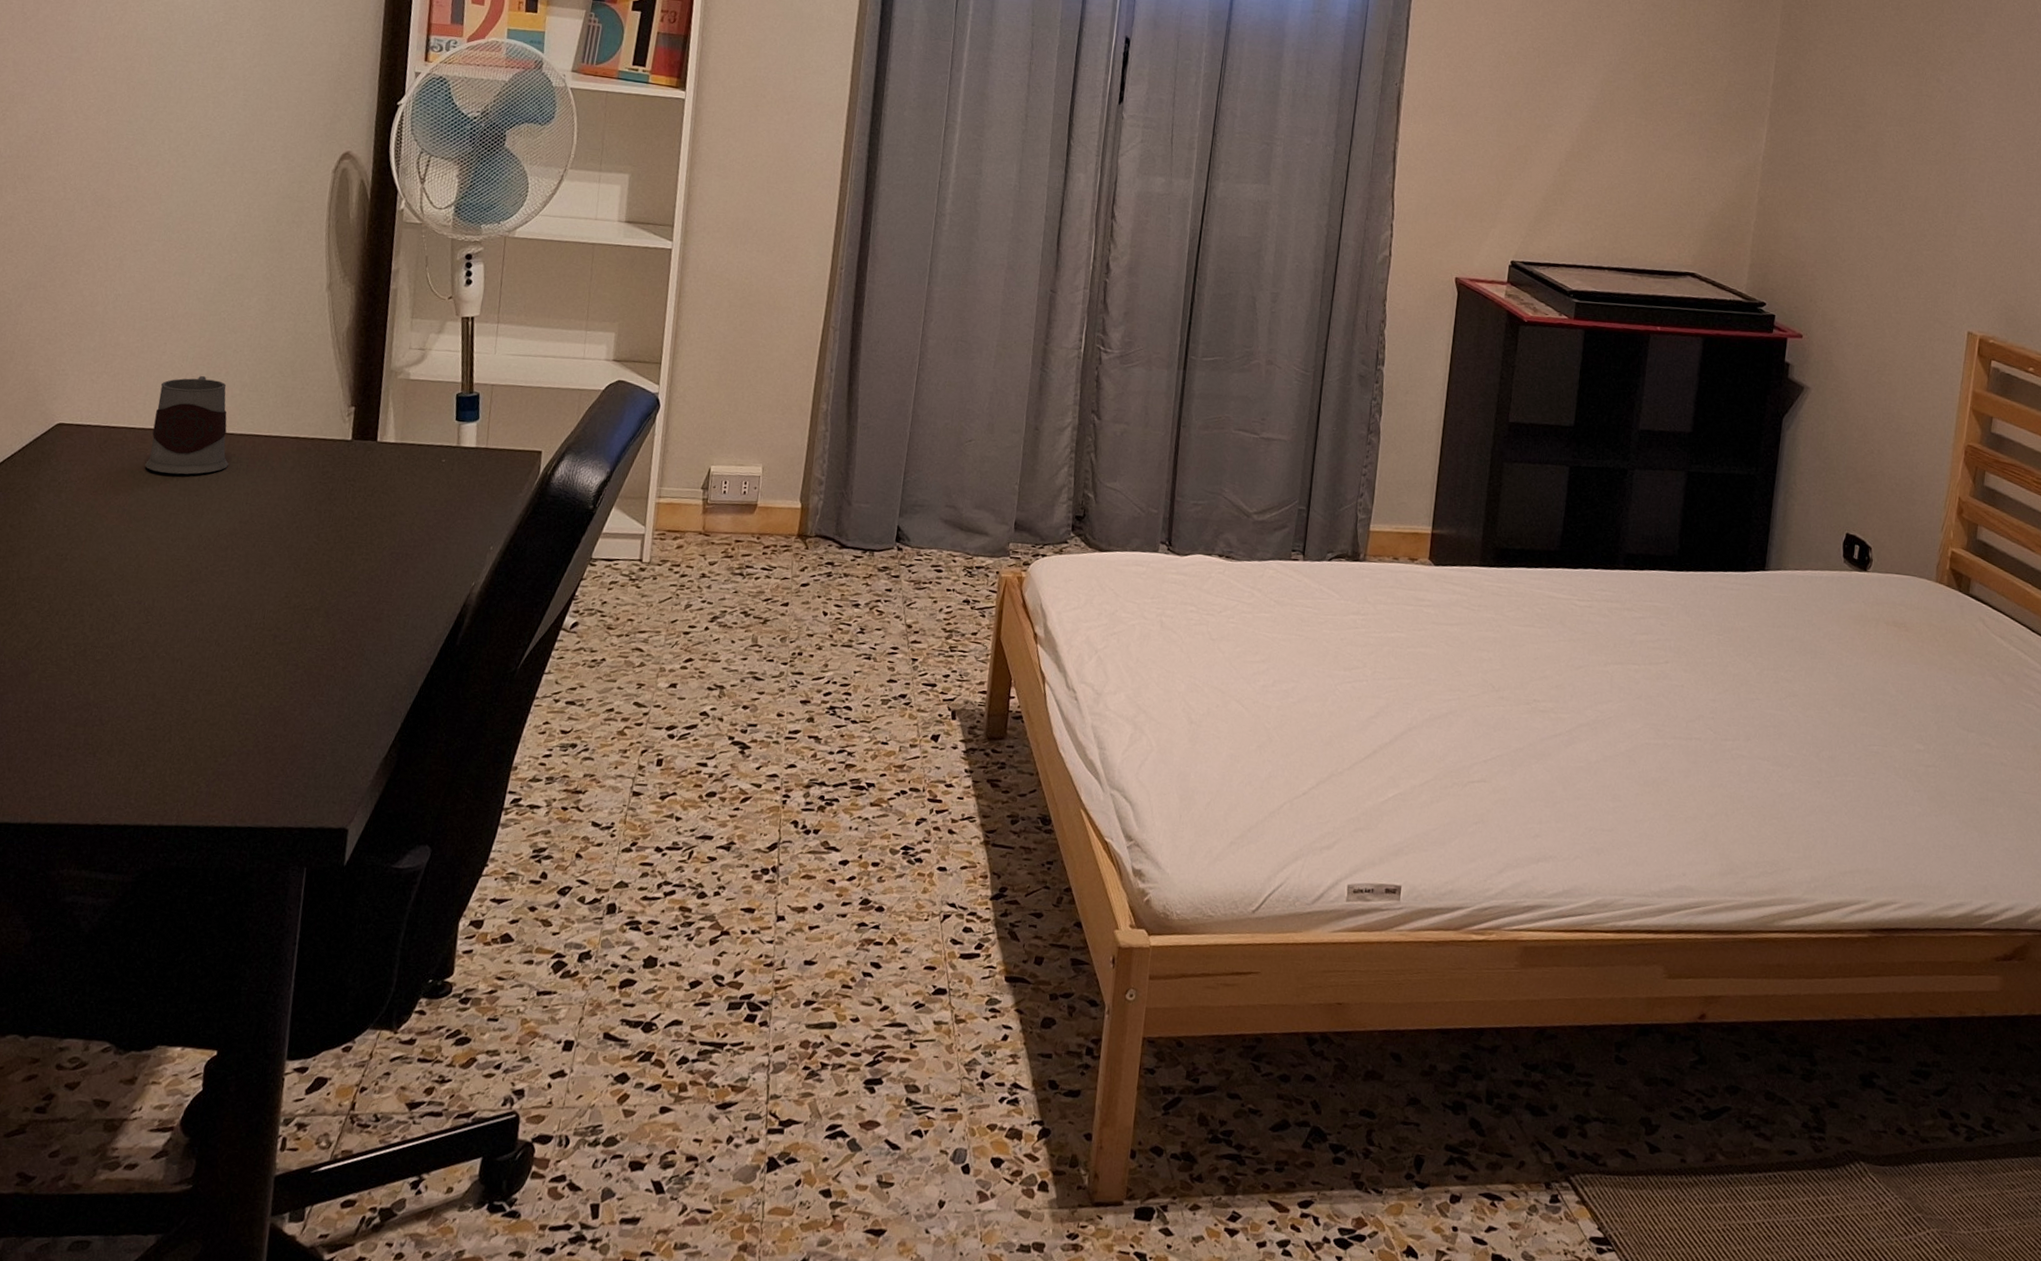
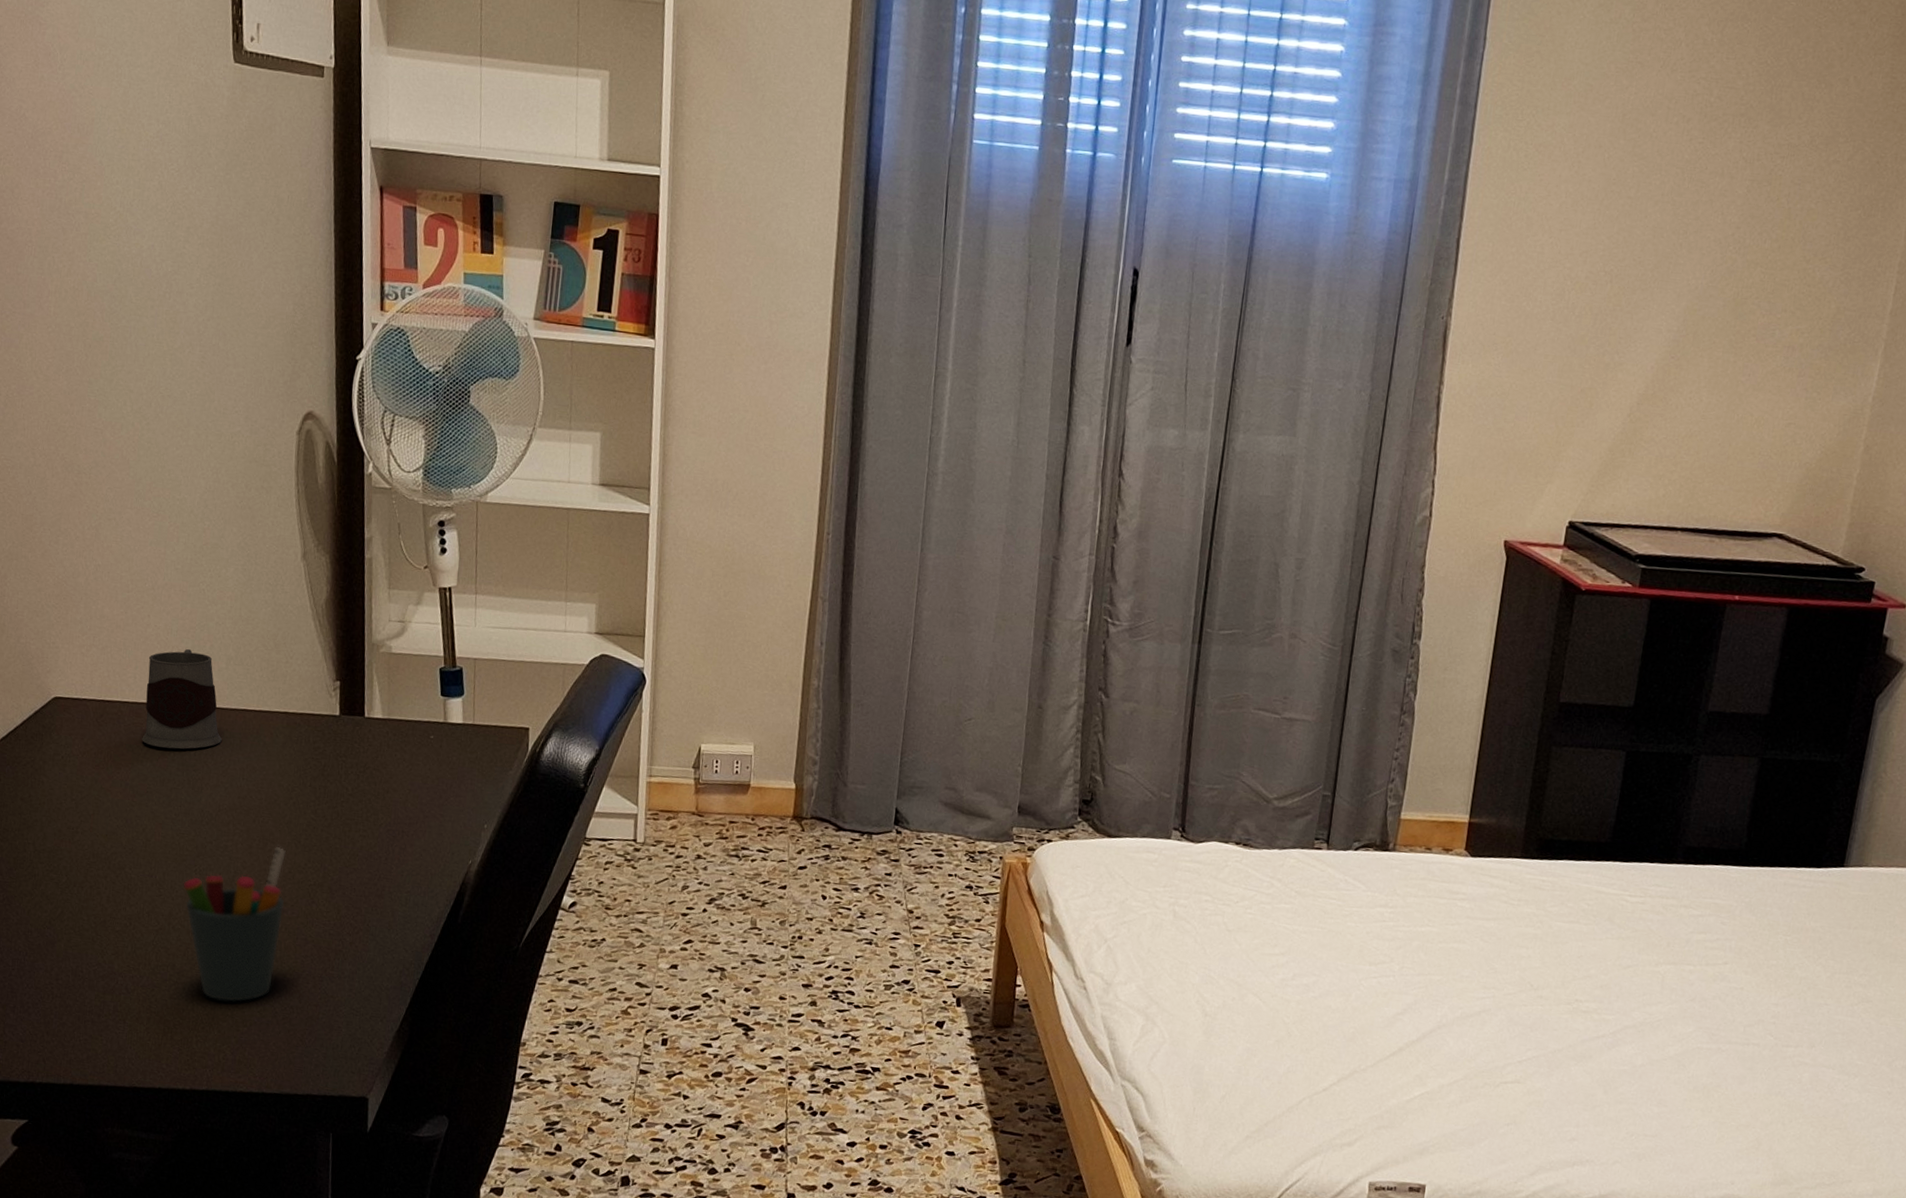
pen holder: none [173,571,284,732] -> present [183,846,286,1002]

